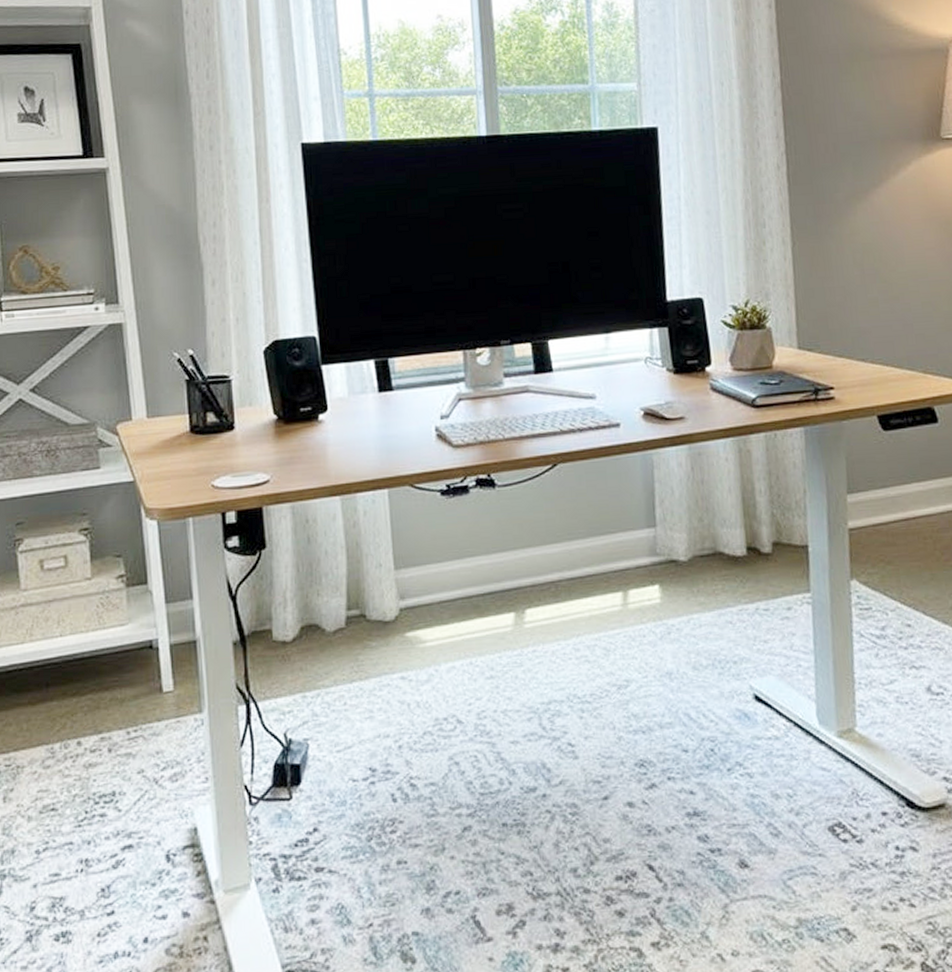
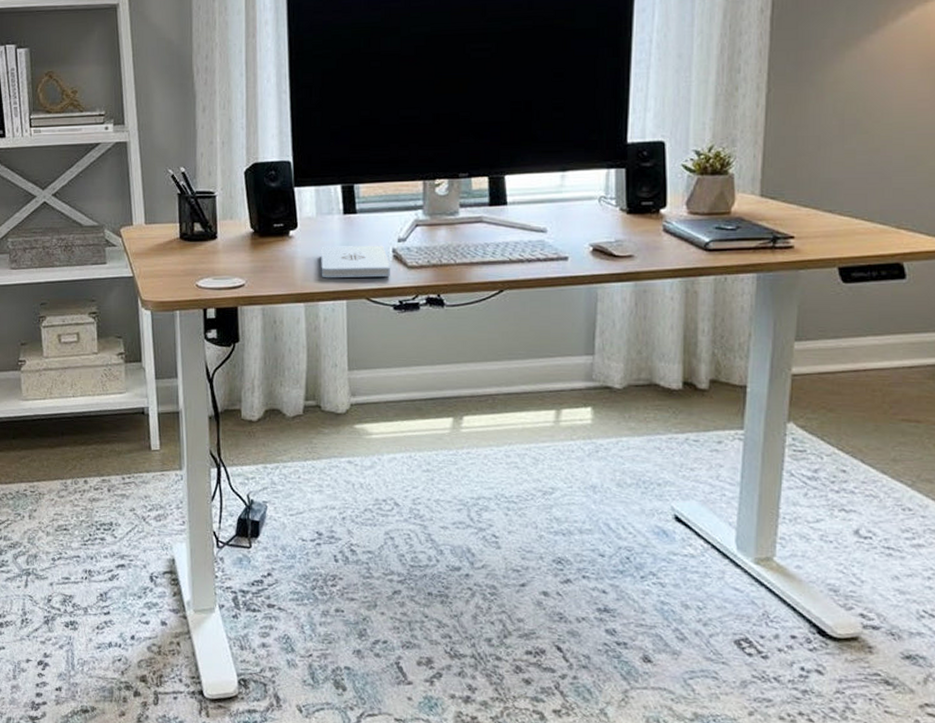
notepad: none [356,424,436,466] -> present [321,245,391,278]

